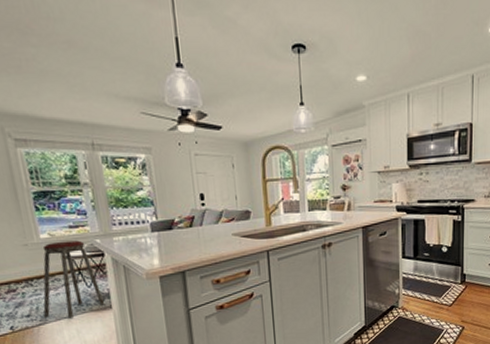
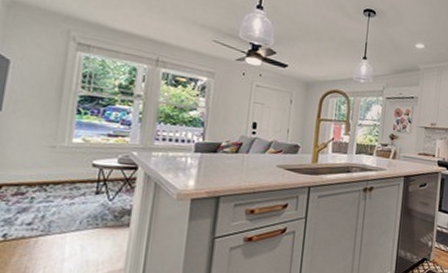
music stool: present [42,240,106,318] -> none [49,148,124,232]

